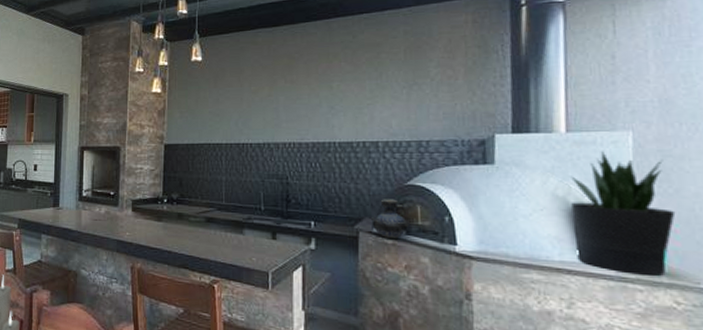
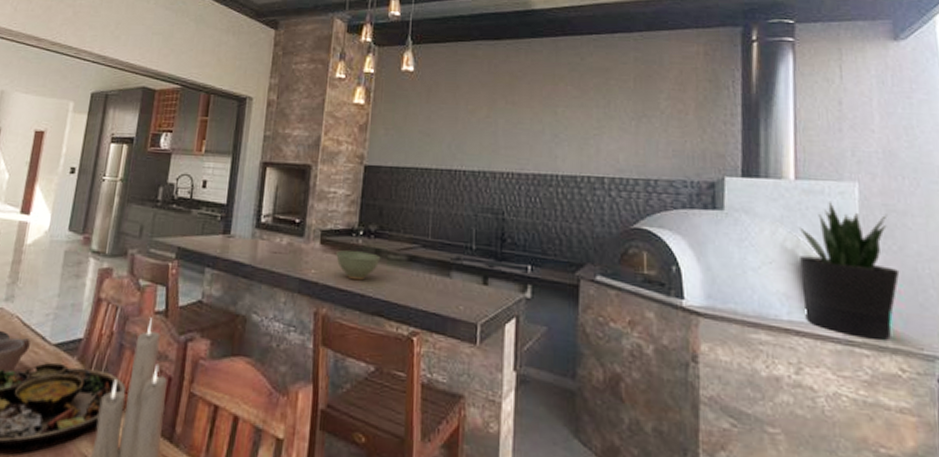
bowl: none [146,216,183,240] -> present [336,250,381,281]
ceramic jug: present [371,199,409,240] -> none [594,243,634,290]

